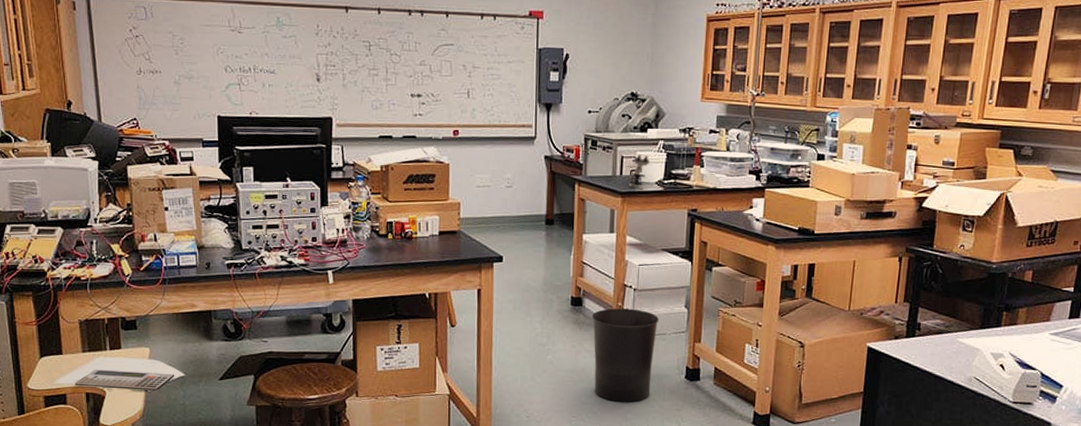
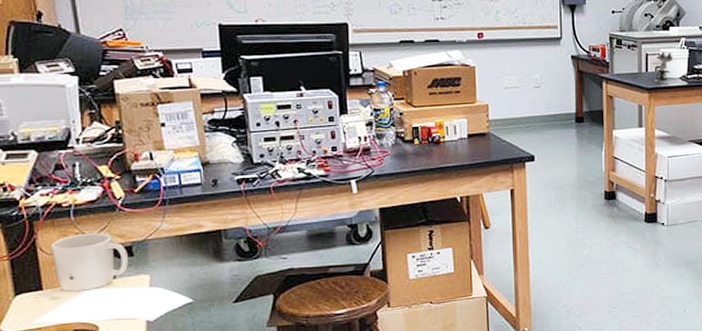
mug: none [70,305,133,359] -> present [50,233,129,292]
calculator: present [75,369,175,391] -> none [60,300,182,324]
waste bin: present [592,308,659,402] -> none [625,199,690,289]

